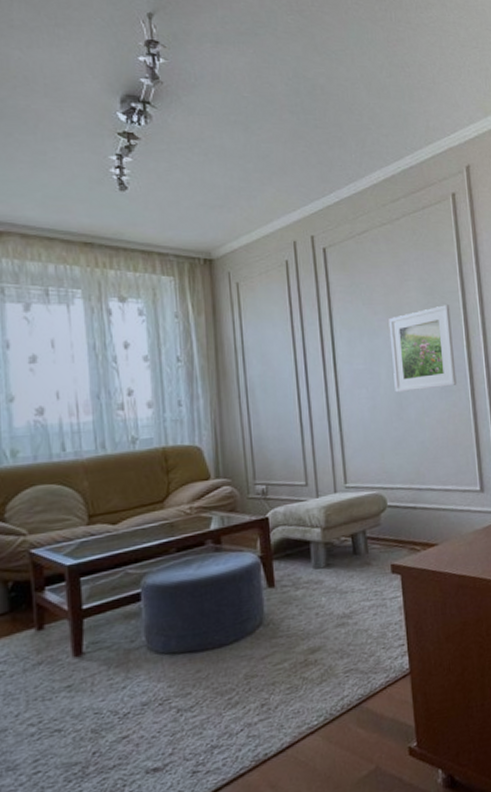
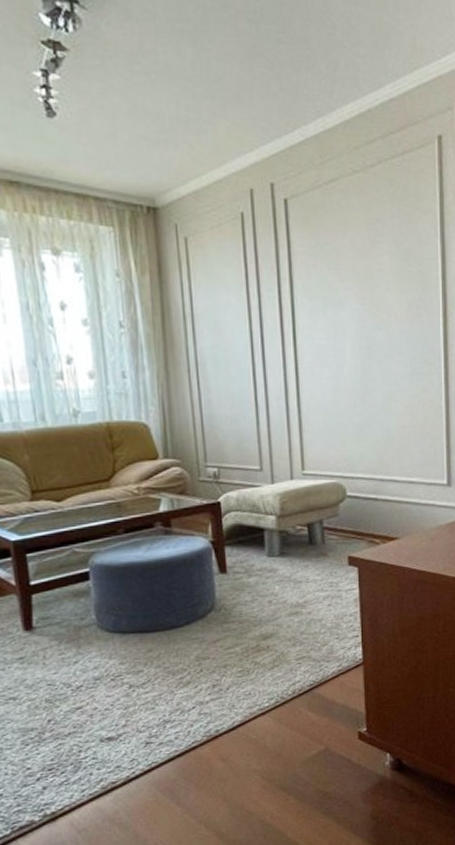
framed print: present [388,305,457,393] -> none [356,274,429,373]

